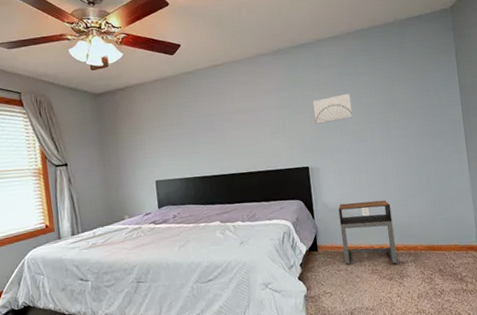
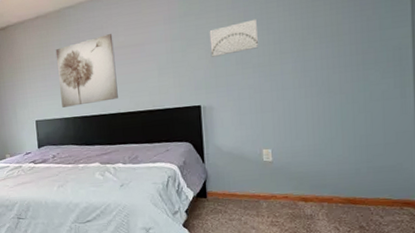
wall art: none [175,100,236,168] -> present [55,34,118,108]
nightstand: present [338,200,397,265] -> none [233,143,304,216]

